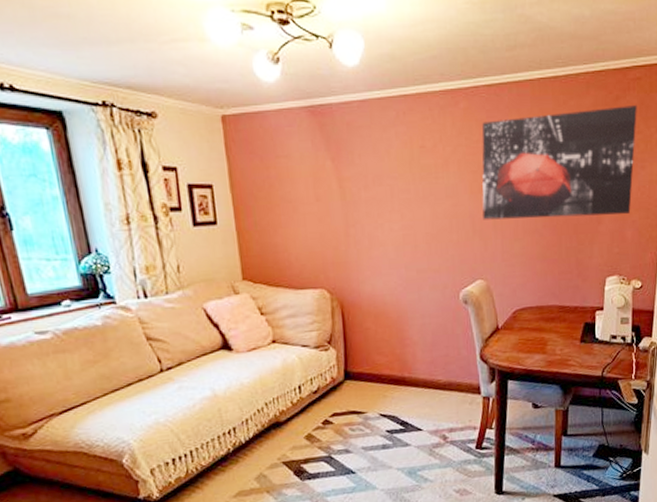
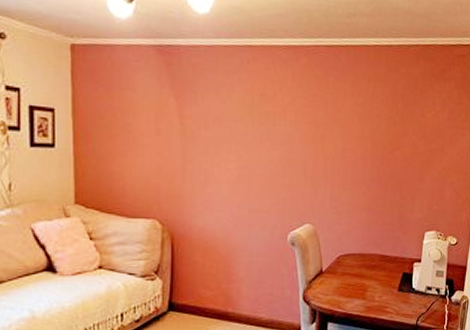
wall art: present [481,105,637,220] -> none [315,78,460,176]

